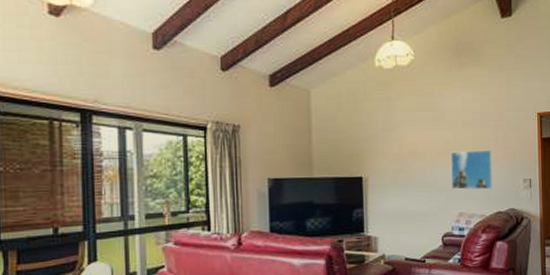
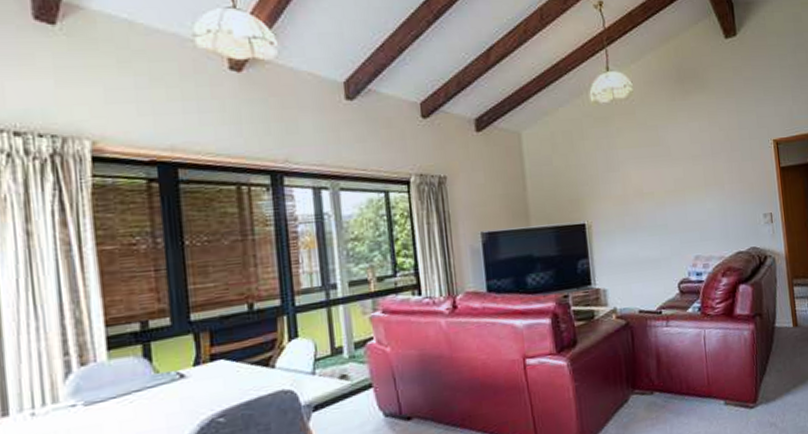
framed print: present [451,149,493,190] -> none [681,184,730,231]

